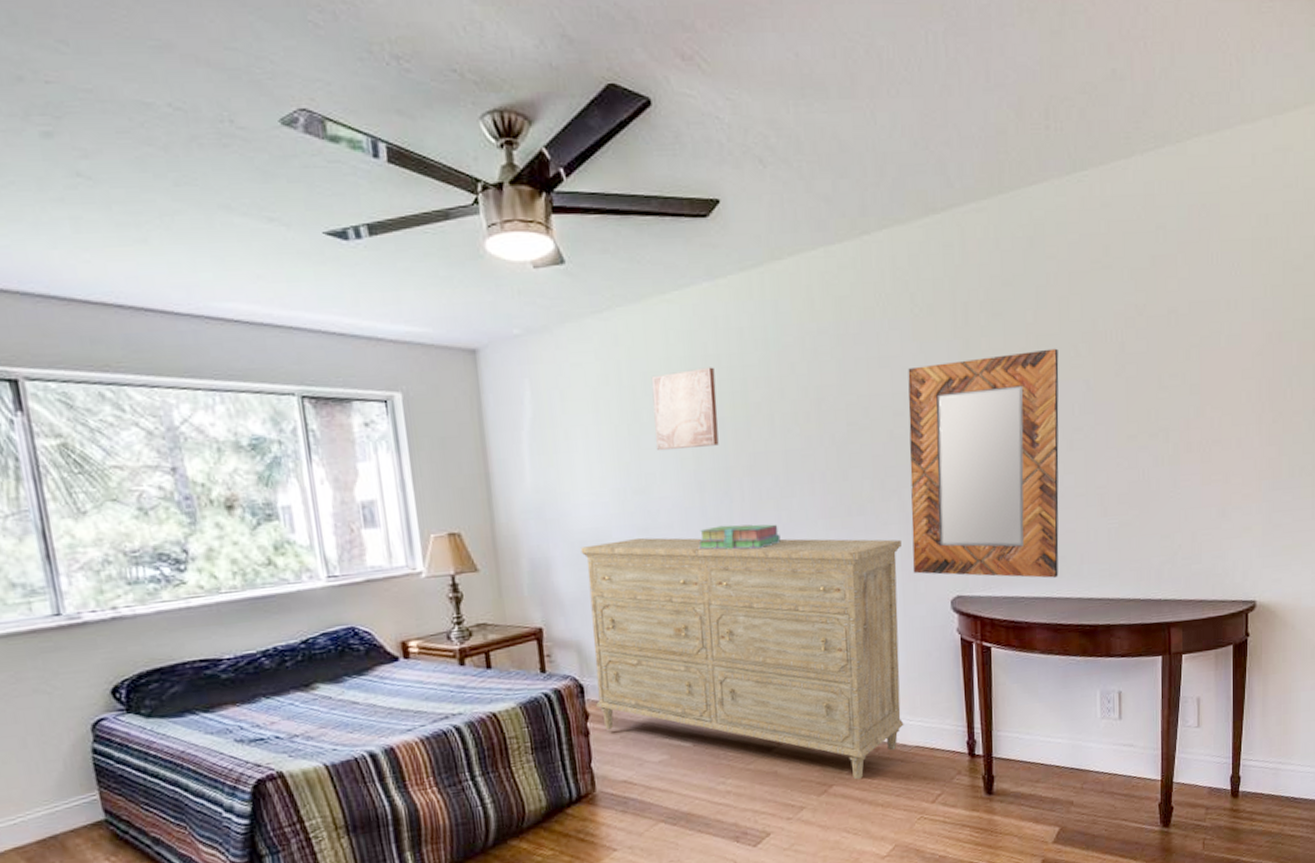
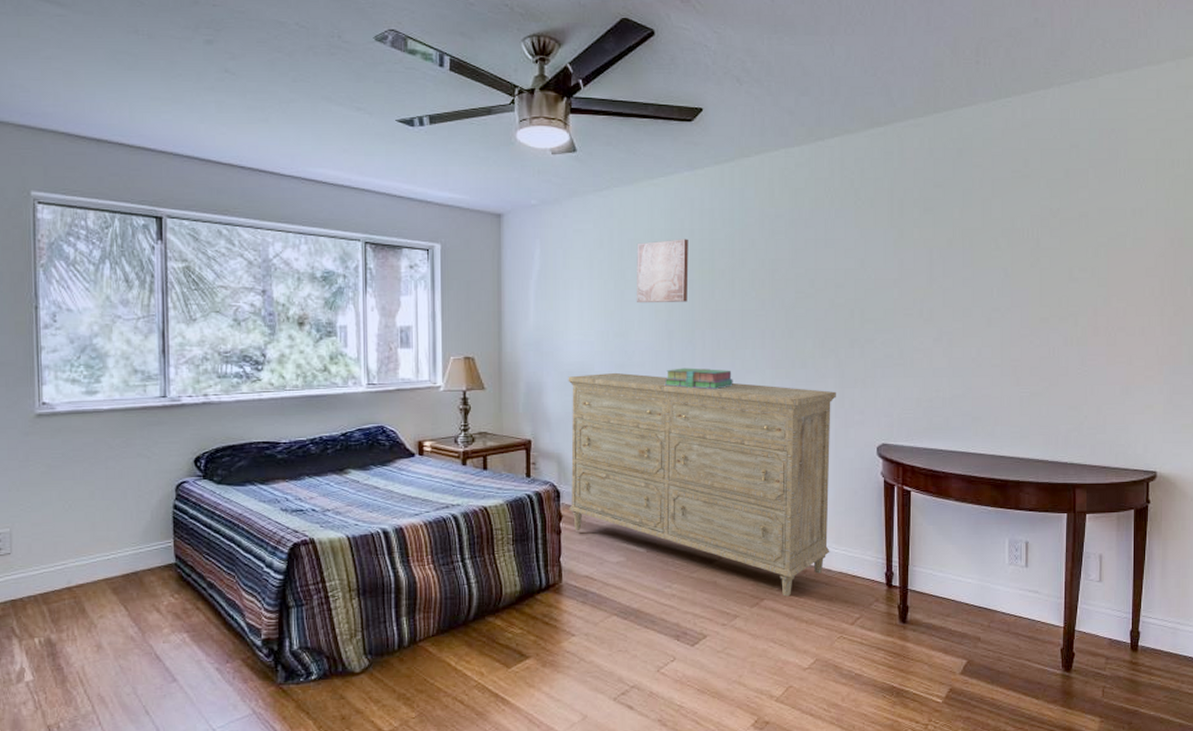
home mirror: present [908,348,1059,578] -> none [845,241,981,435]

